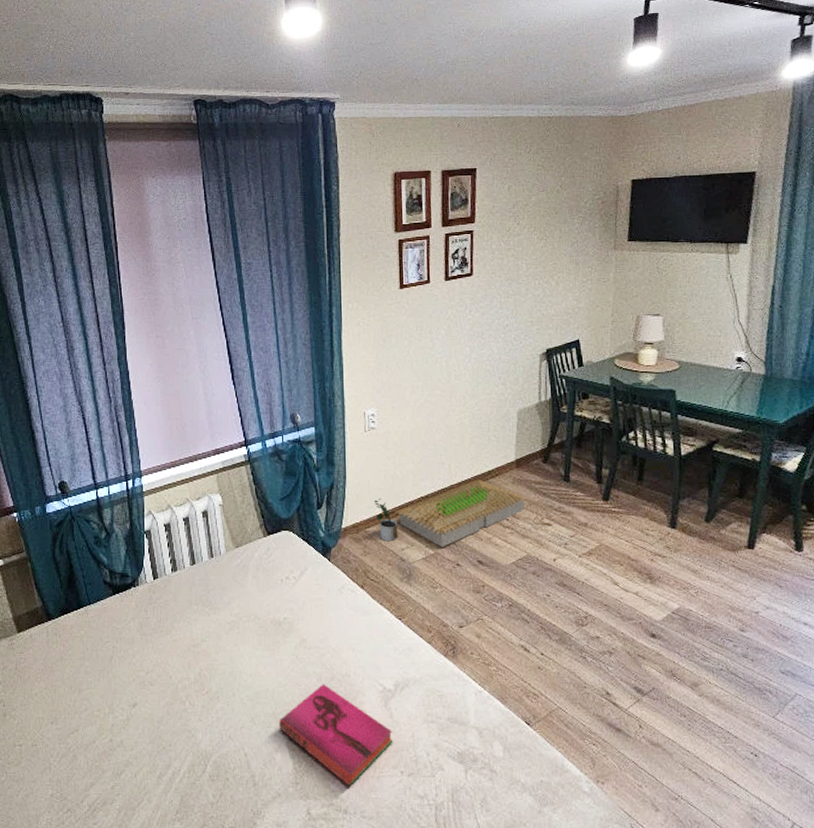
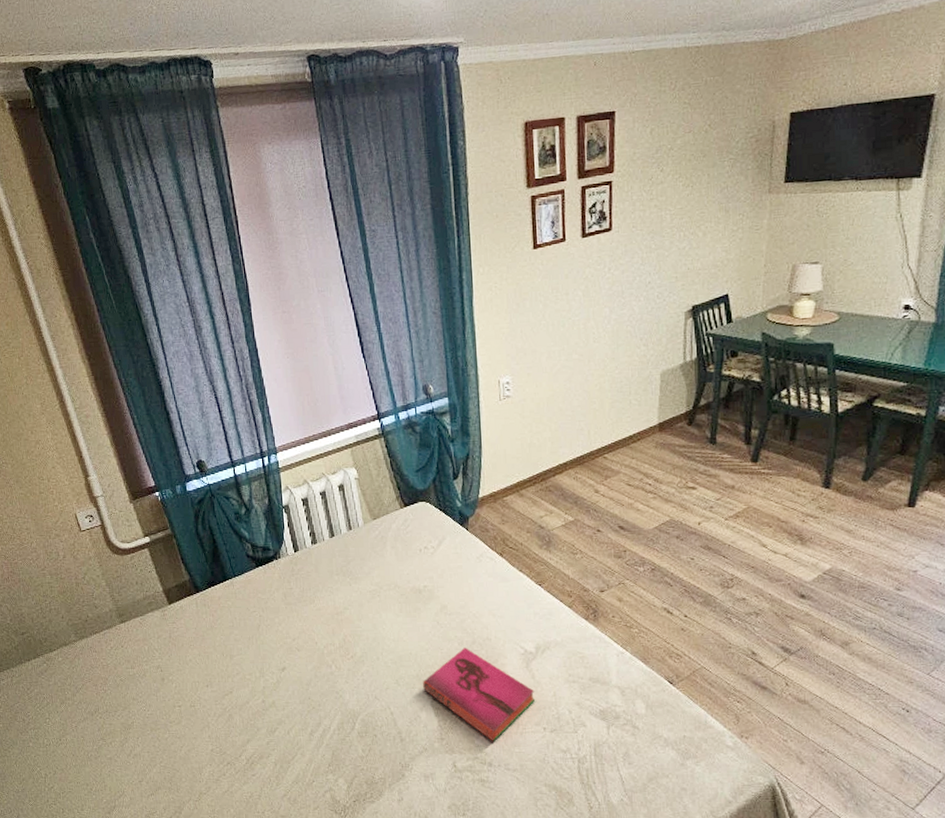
potted plant: present [374,497,398,542] -> none [511,466,537,510]
architectural model: present [395,479,528,547] -> none [533,445,672,514]

